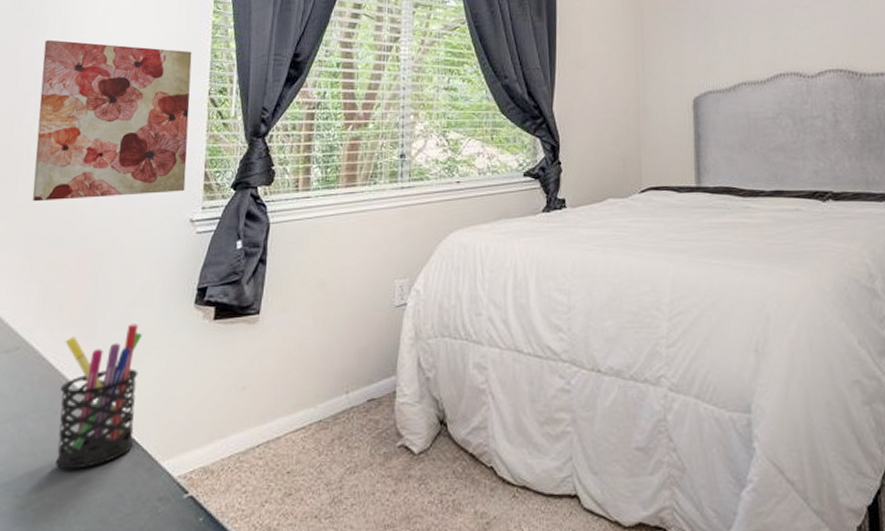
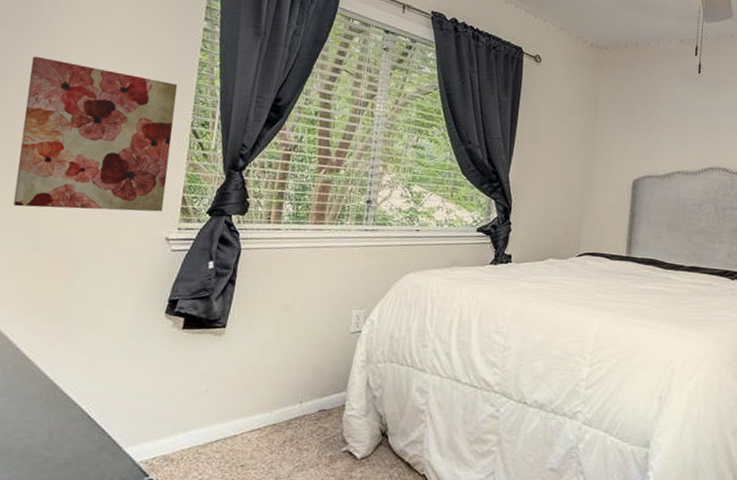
pen holder: present [55,324,143,470] -> none [24,325,114,449]

